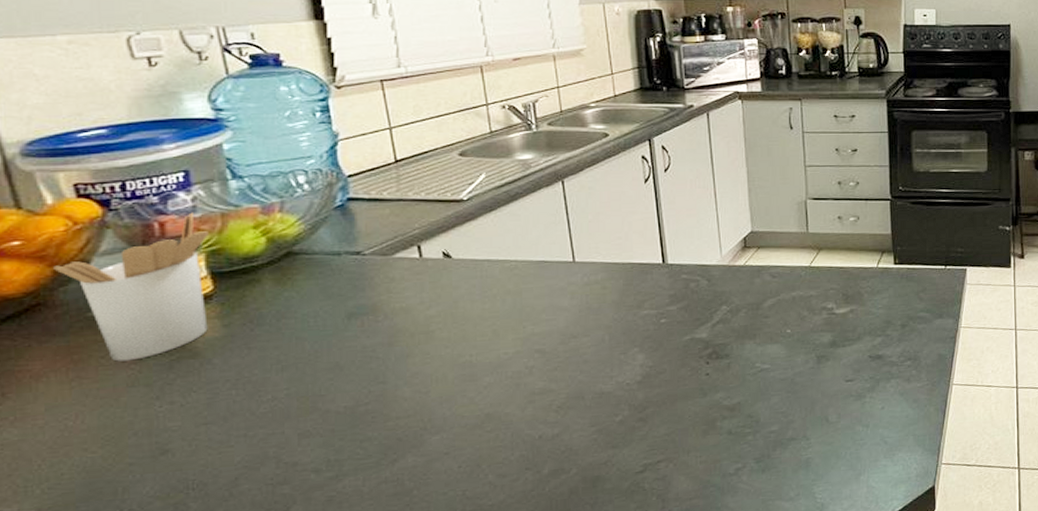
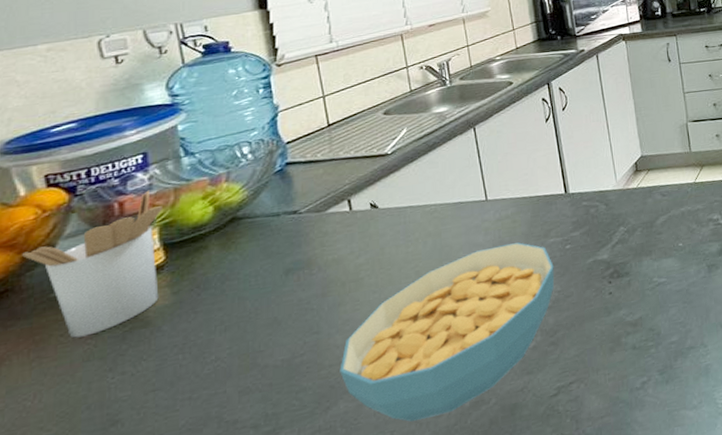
cereal bowl: none [408,311,646,483] -> present [340,242,555,422]

